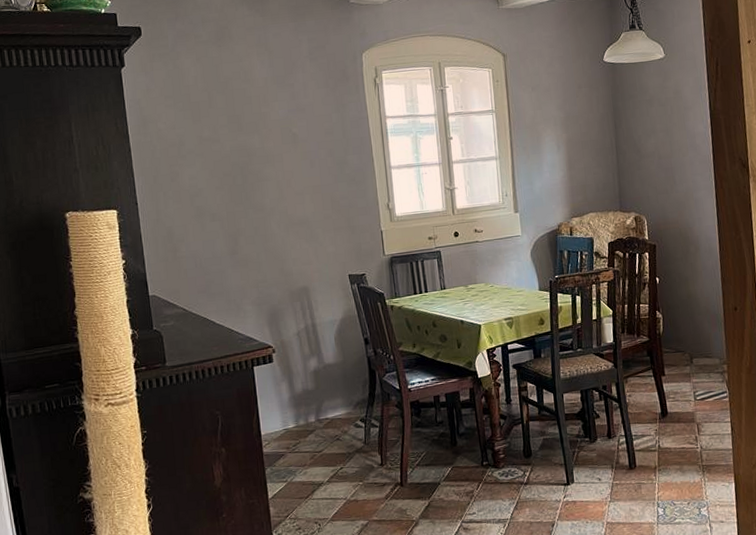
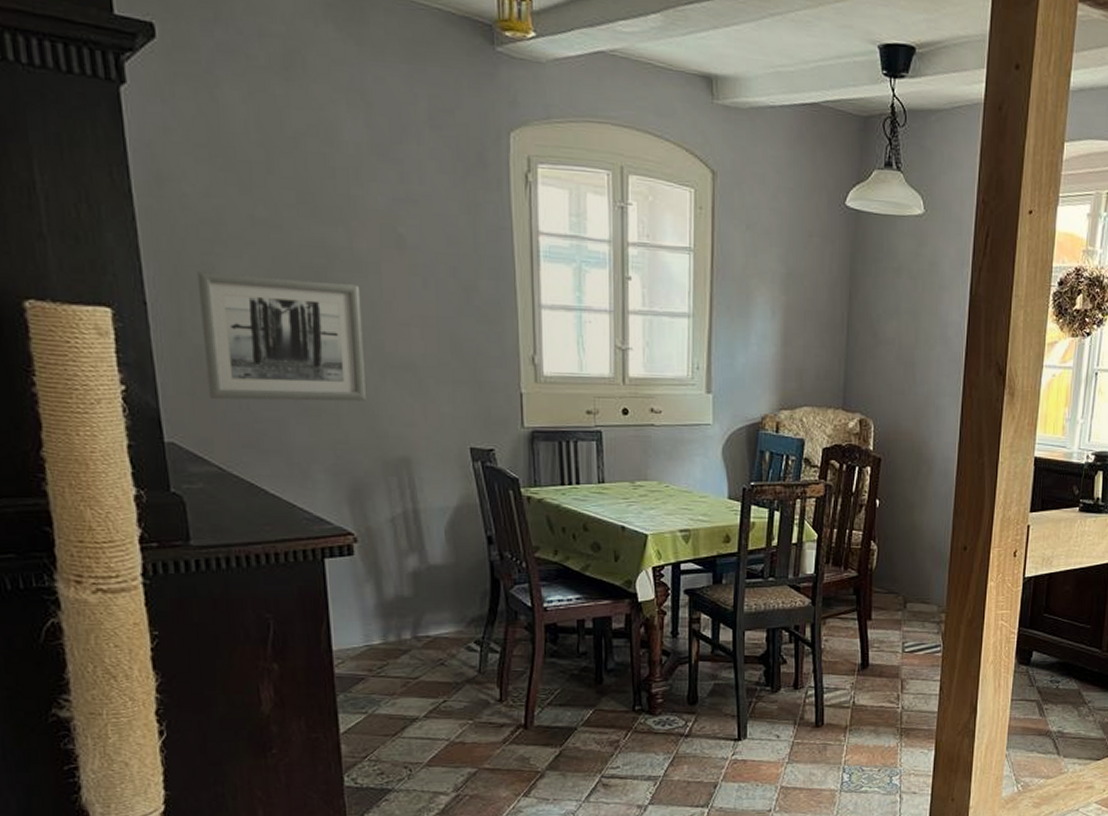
wall art: none [167,171,277,263] -> present [196,271,366,401]

